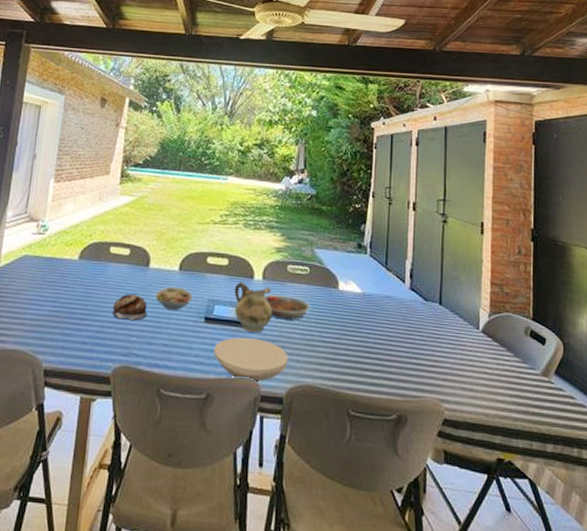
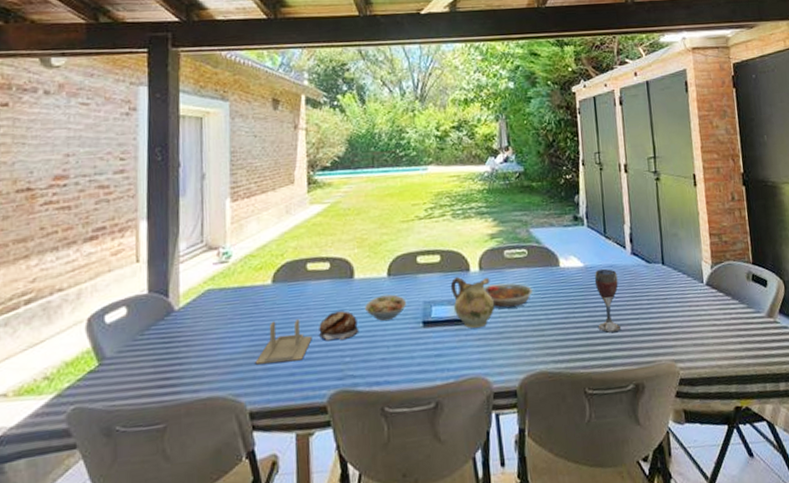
napkin holder: none [55,292,106,332] -> present [255,319,312,365]
dish: present [214,337,288,382] -> none [437,333,517,380]
cup: none [368,299,394,361] -> present [594,269,622,333]

